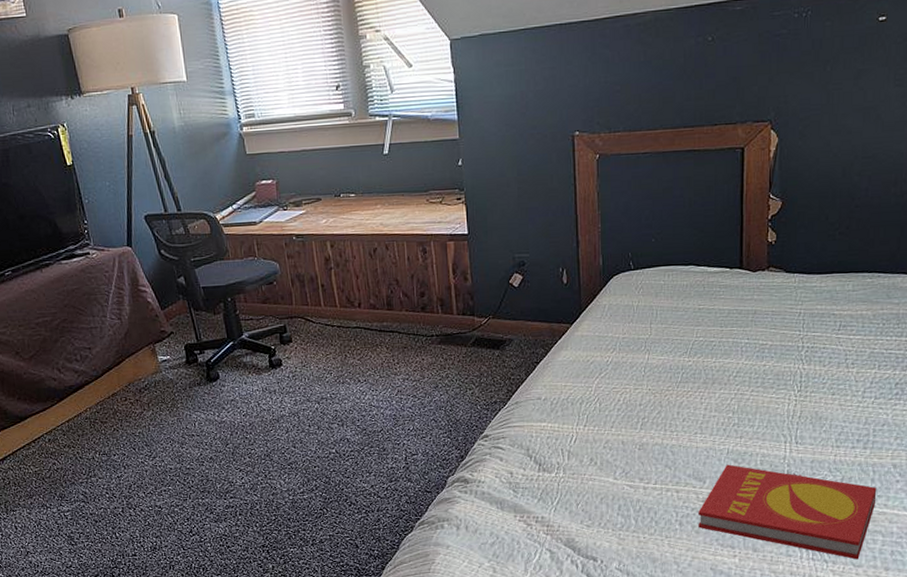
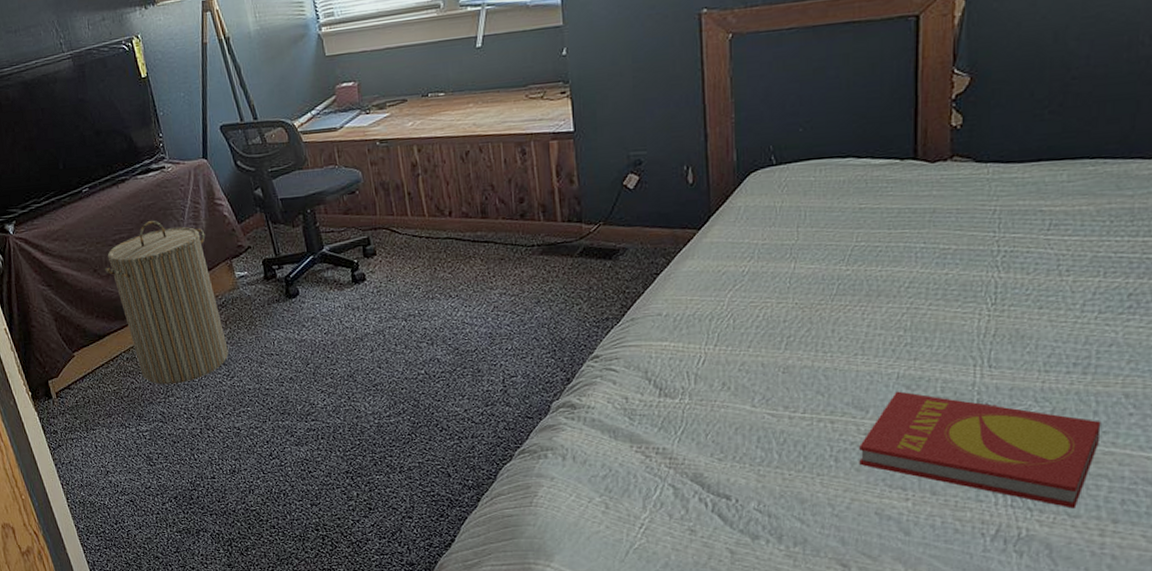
laundry hamper: none [26,304,151,466] -> present [104,220,229,385]

